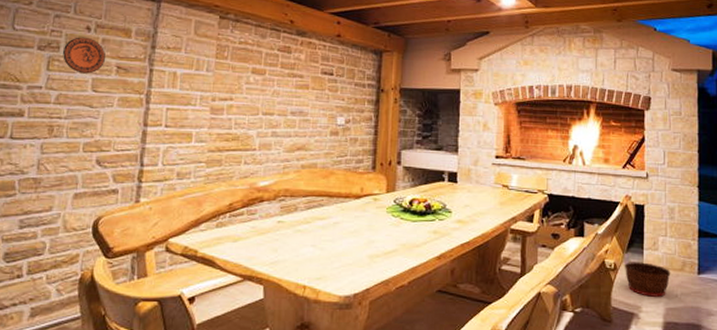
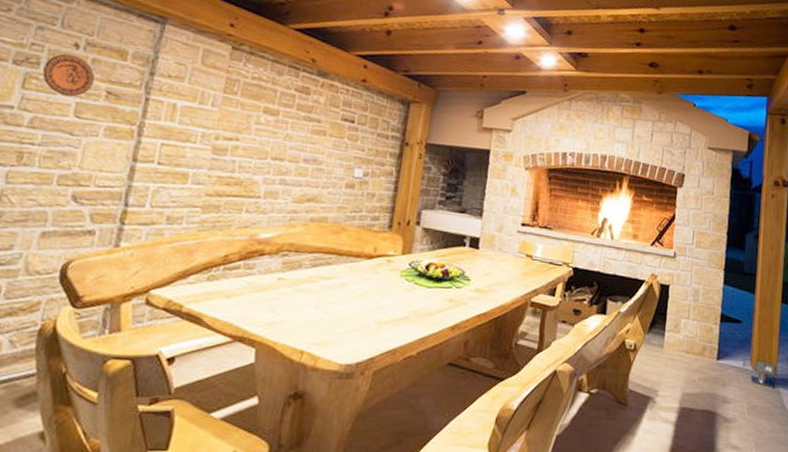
basket: present [624,262,671,297] -> none [644,343,691,382]

